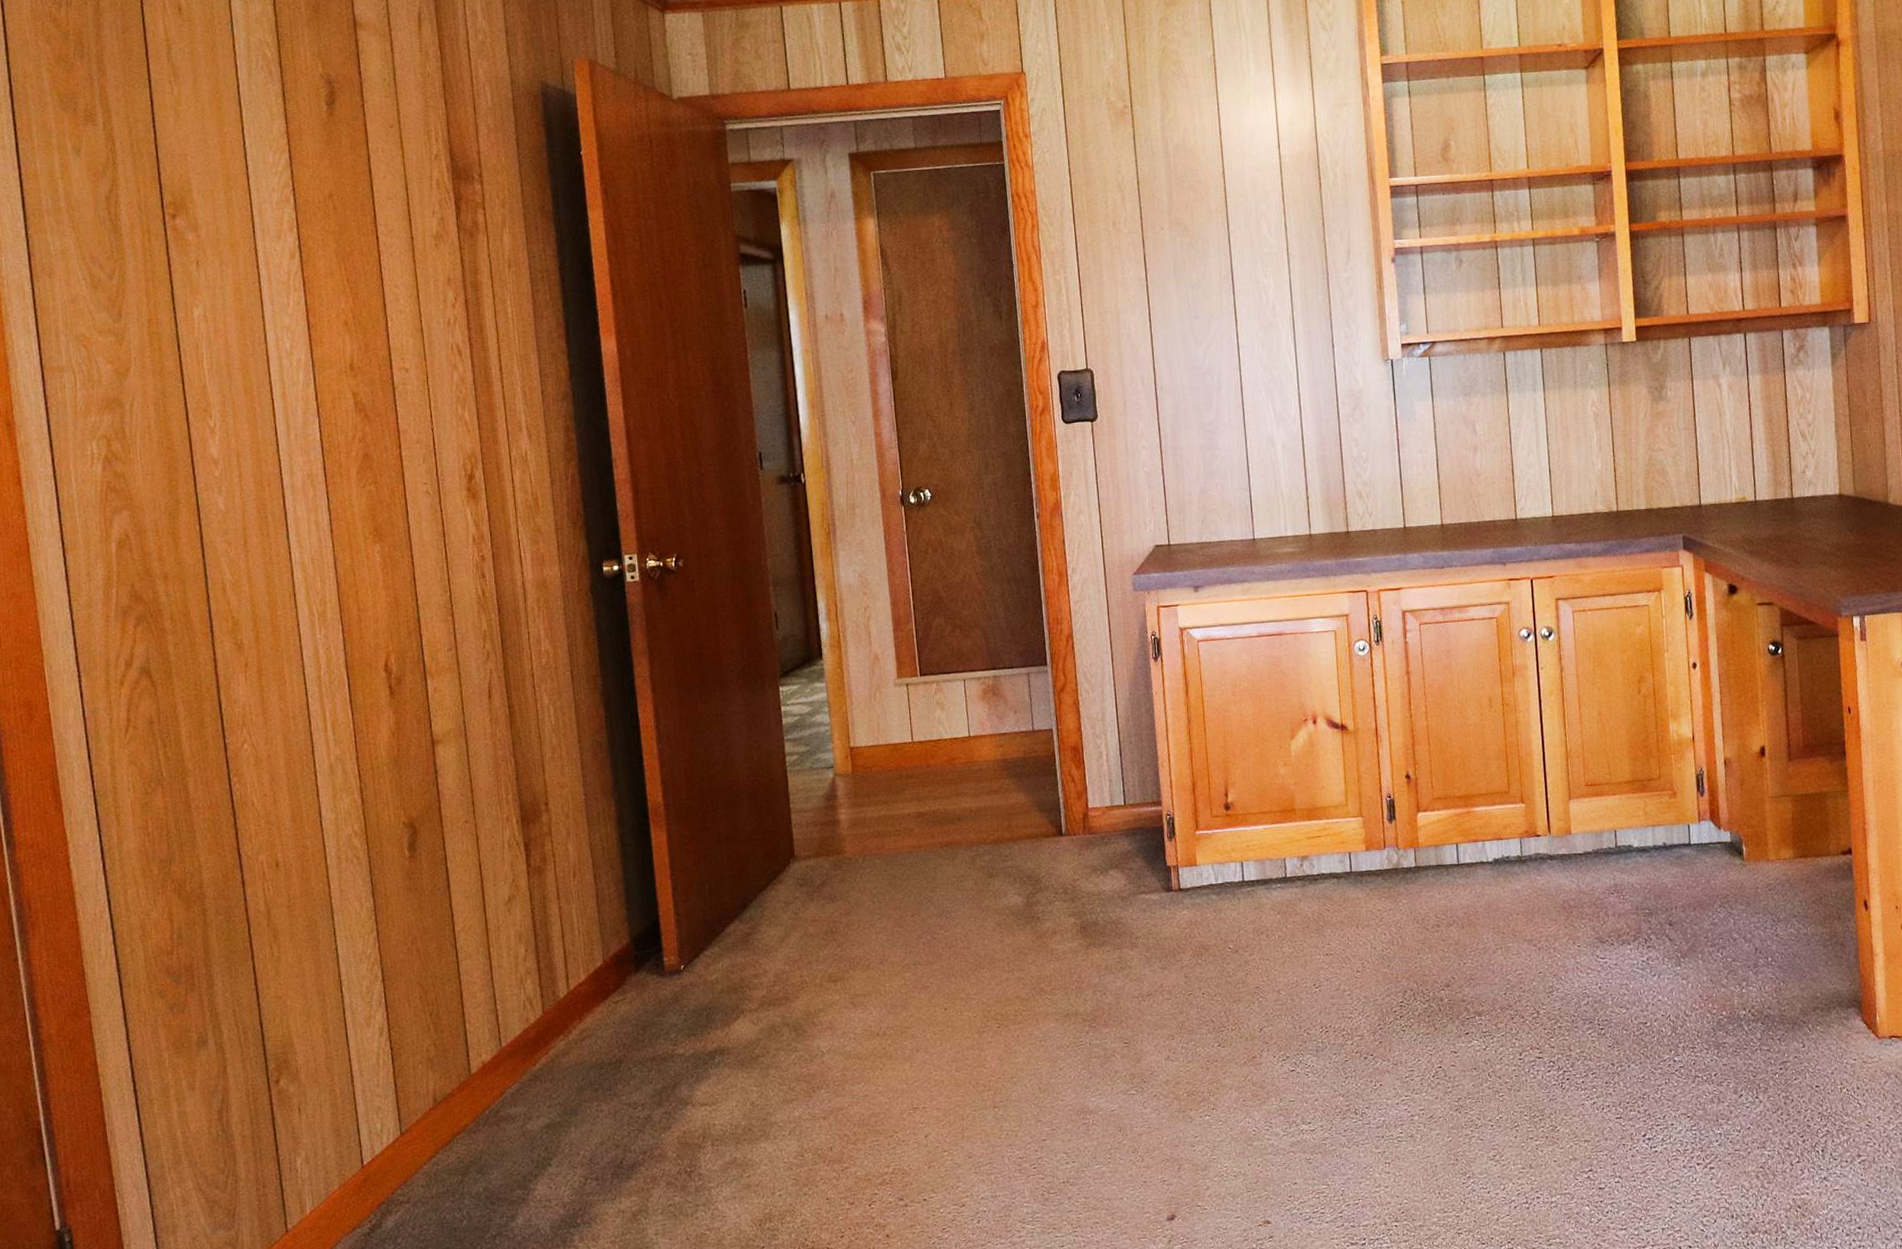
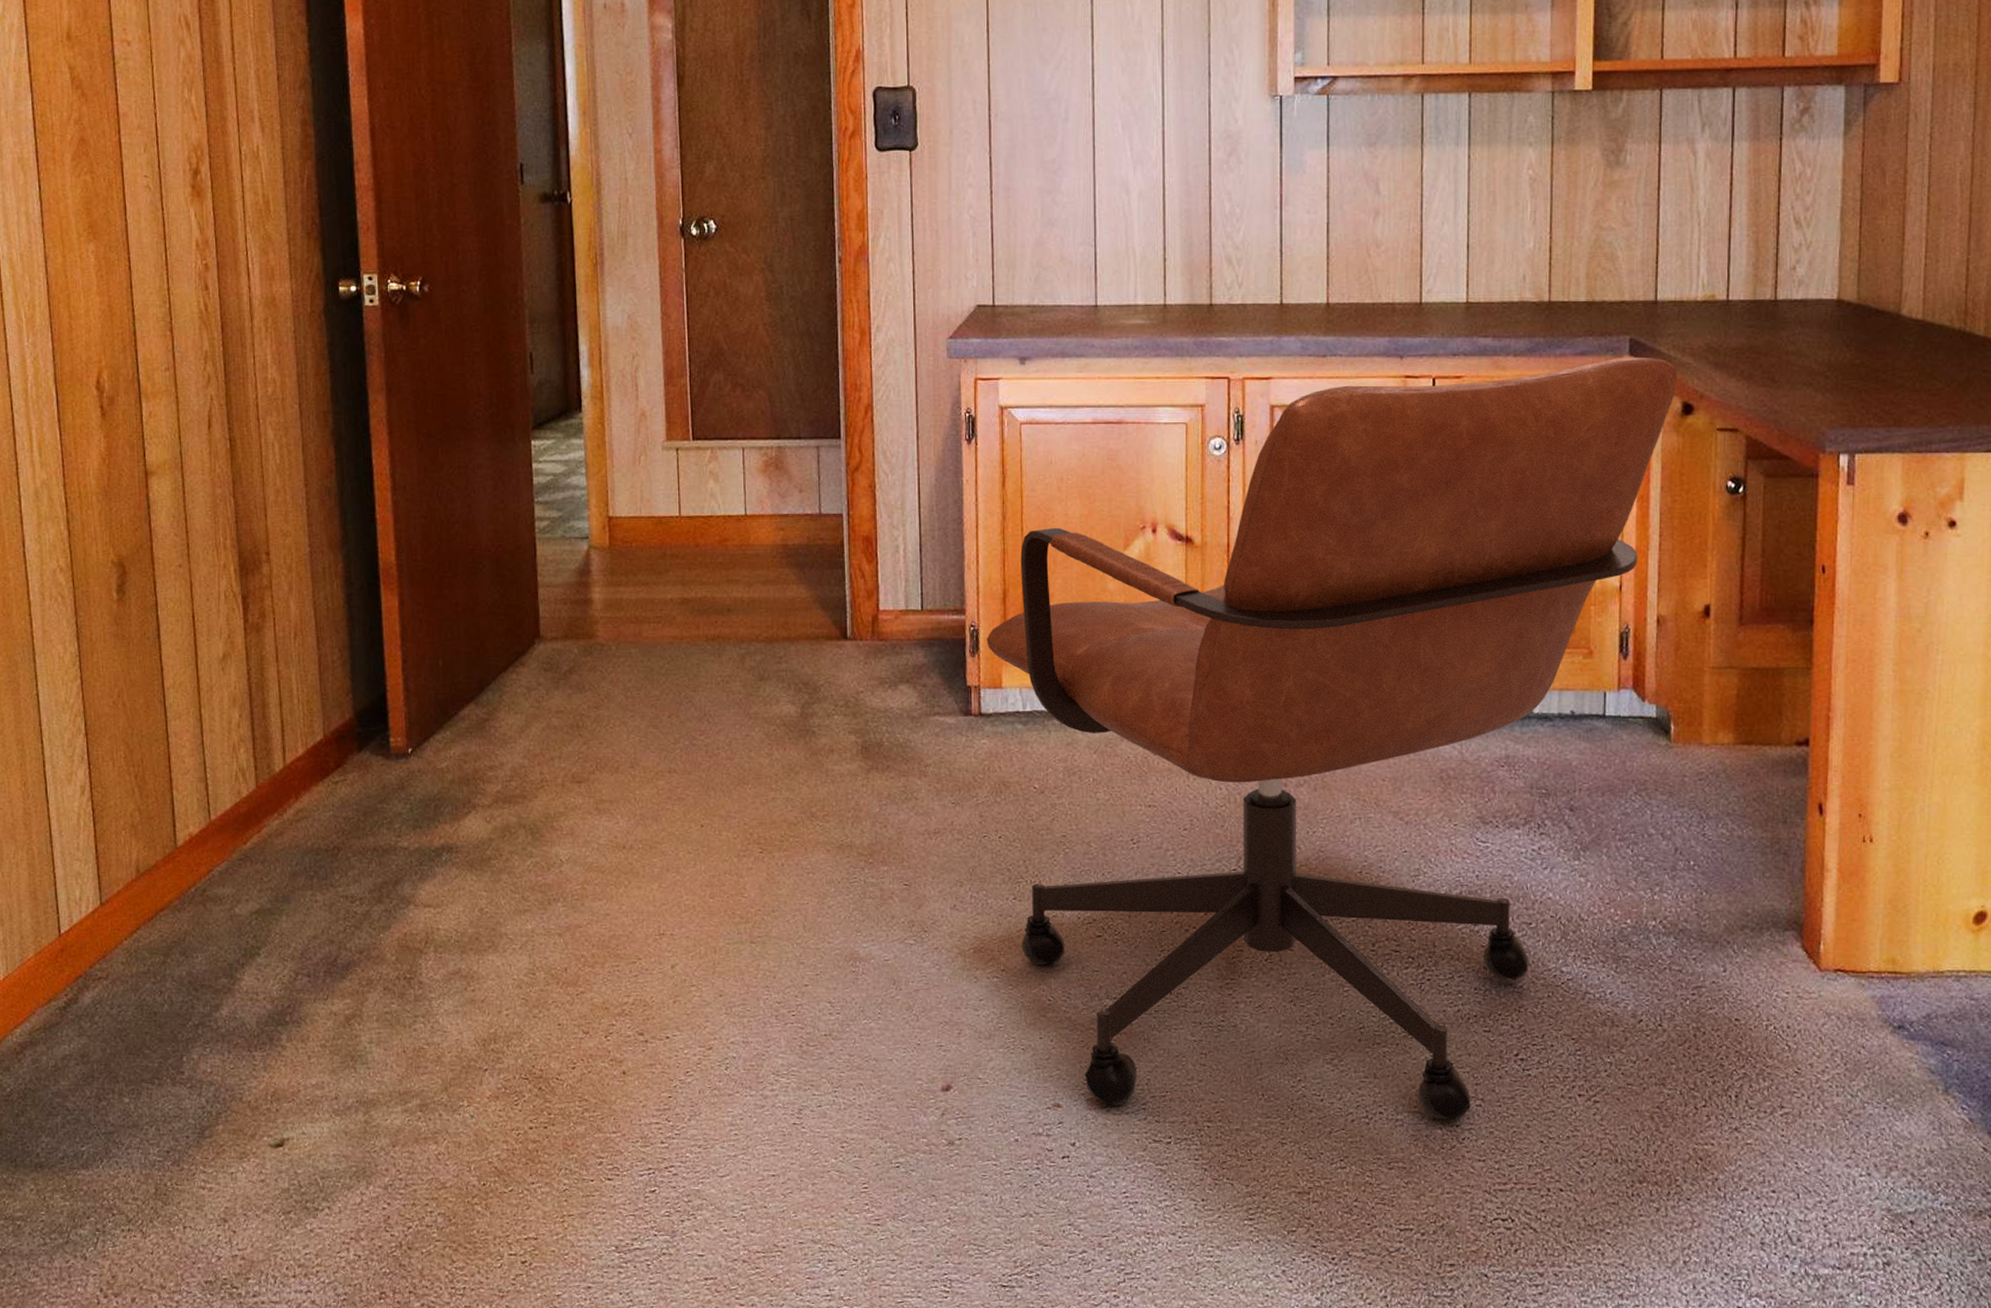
chair: none [1181,550,1723,1217] -> present [986,357,1677,1120]

